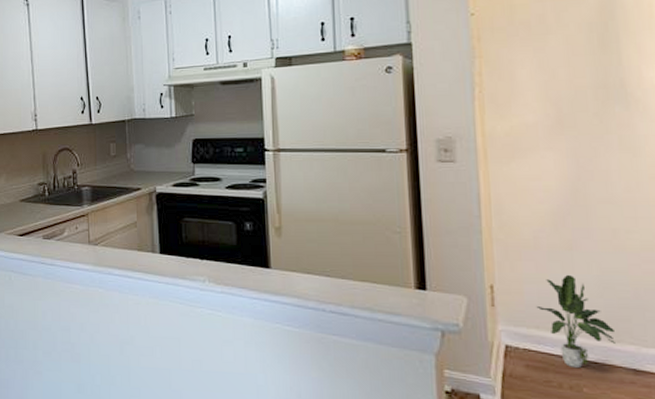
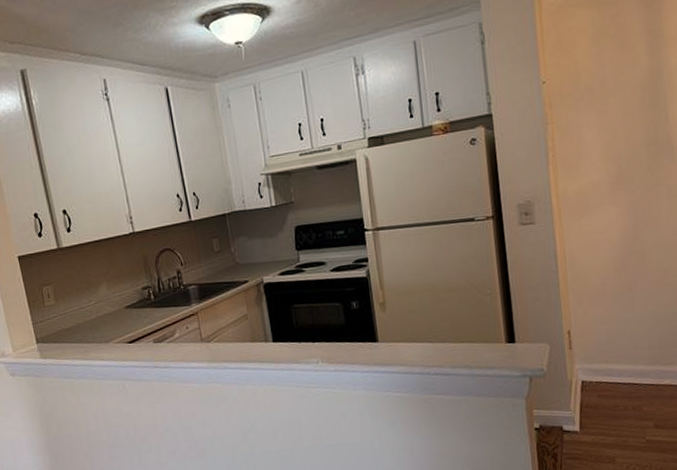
potted plant: present [536,274,615,367] -> none [605,312,667,391]

